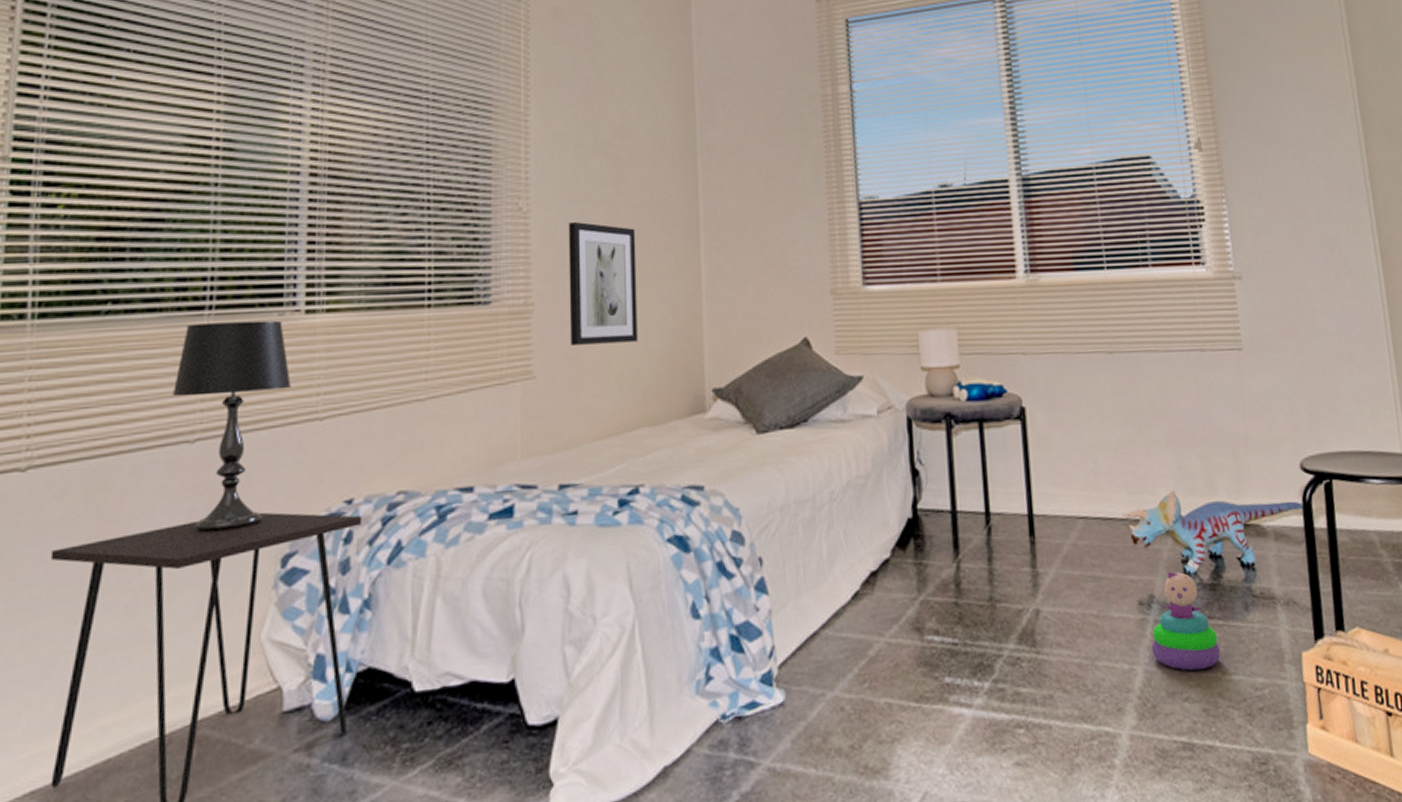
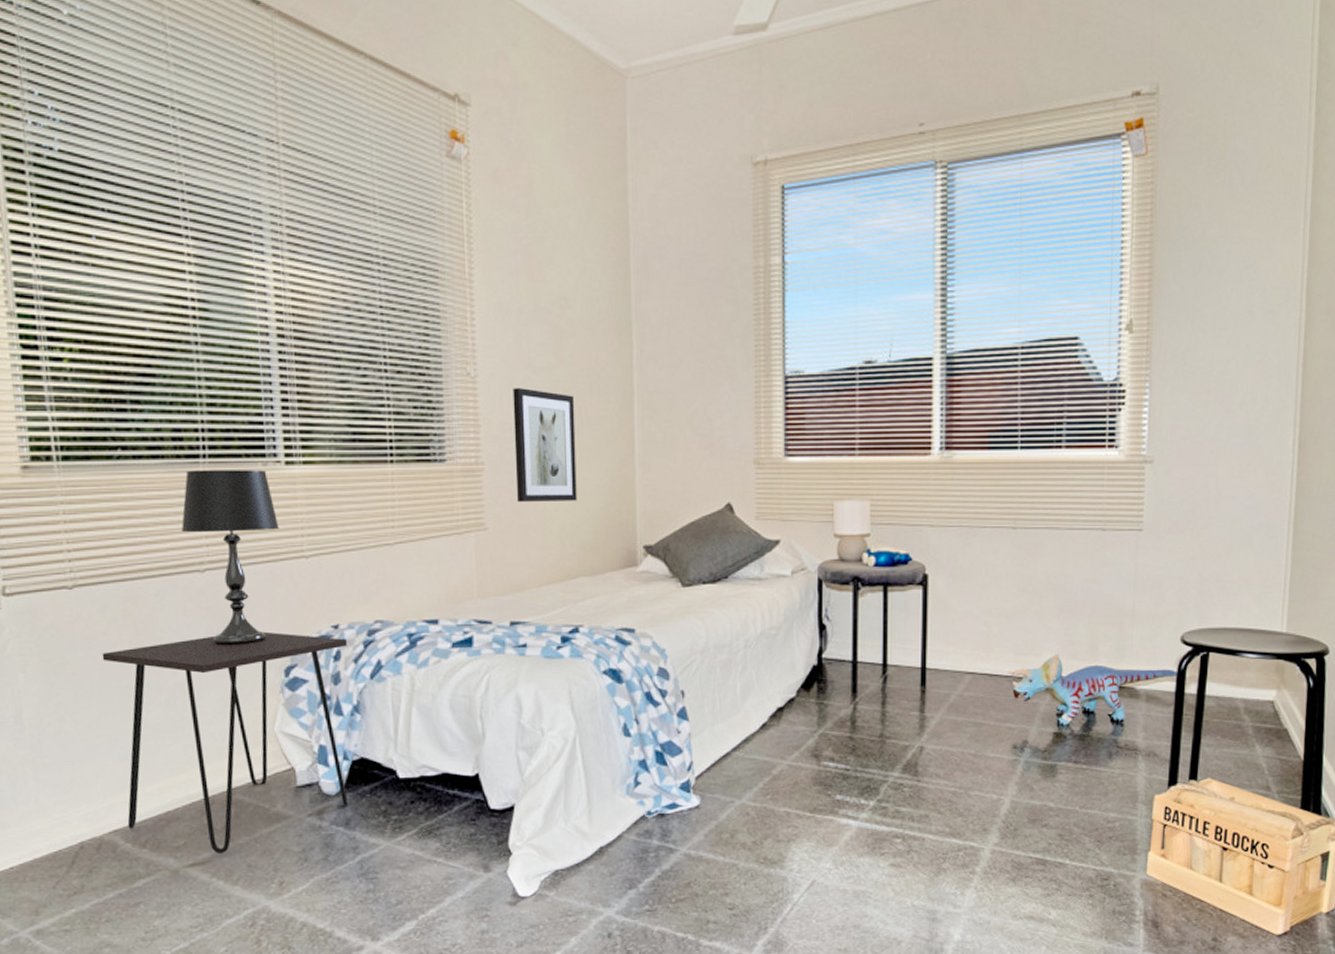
stacking toy: present [1151,572,1221,671] -> none [1020,722,1081,803]

